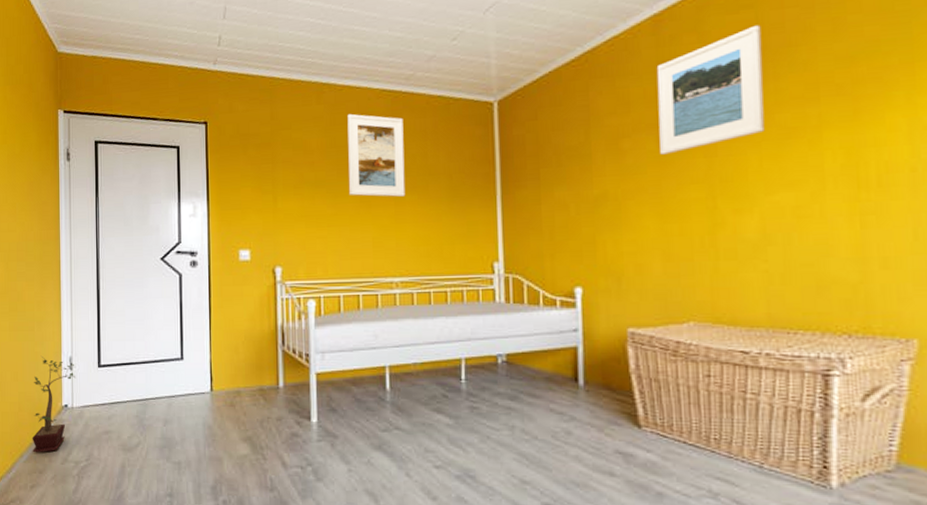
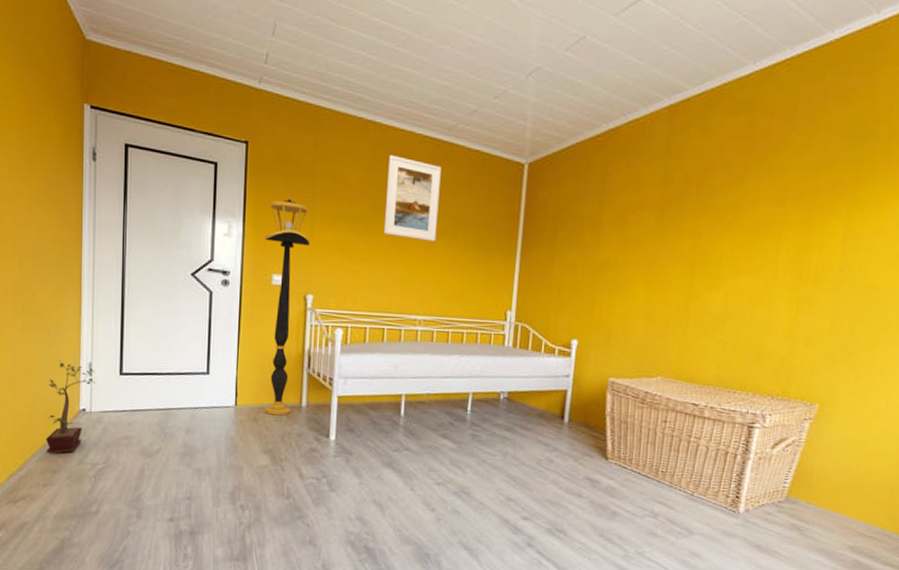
floor lamp: none [228,171,274,399] -> present [264,198,310,416]
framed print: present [656,25,765,155] -> none [657,129,753,233]

